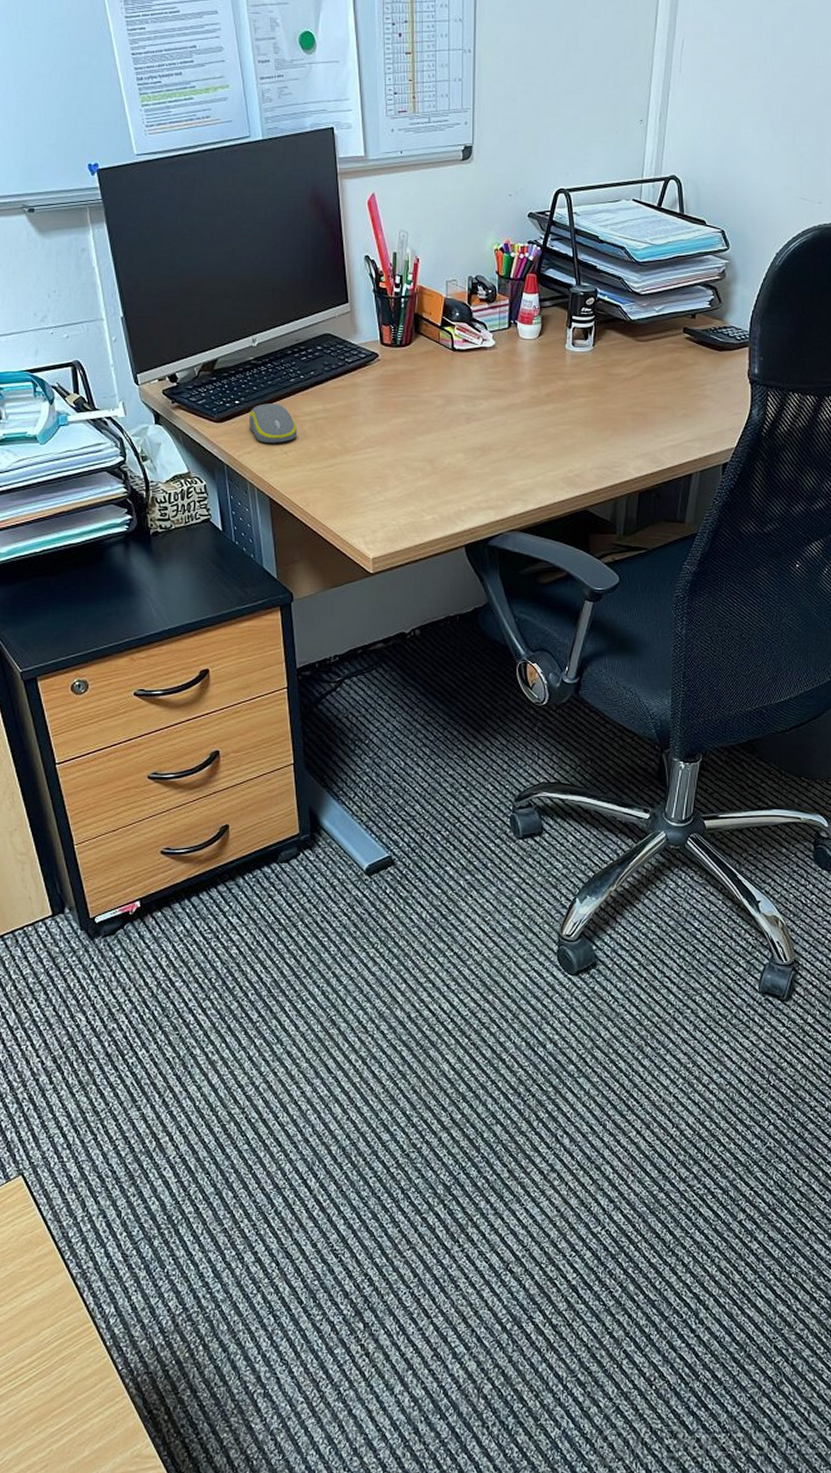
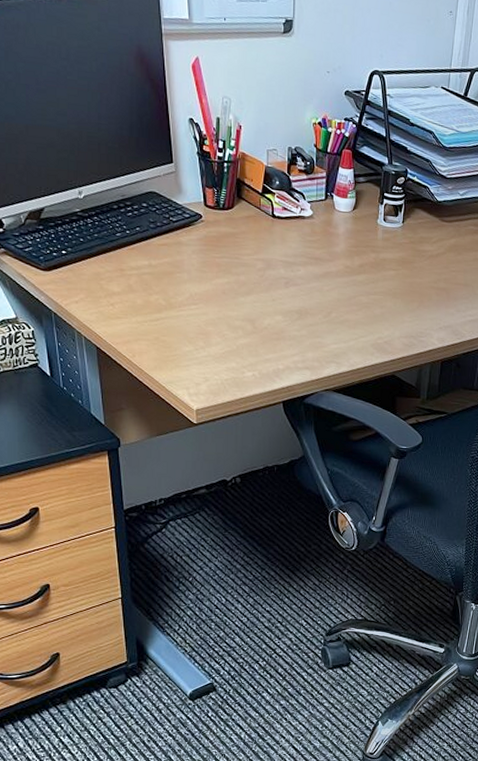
computer mouse: present [248,403,298,443] -> none [75,255,124,295]

